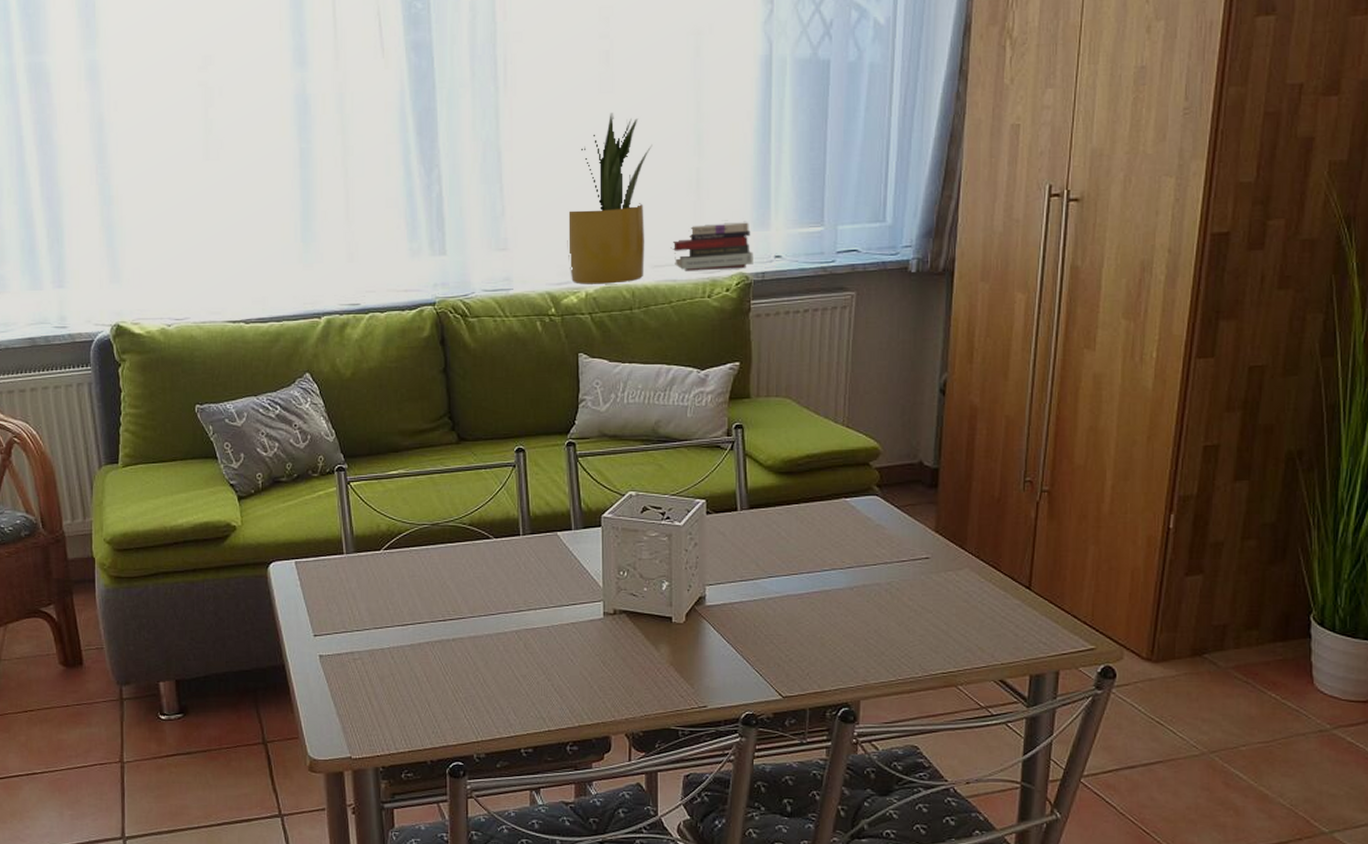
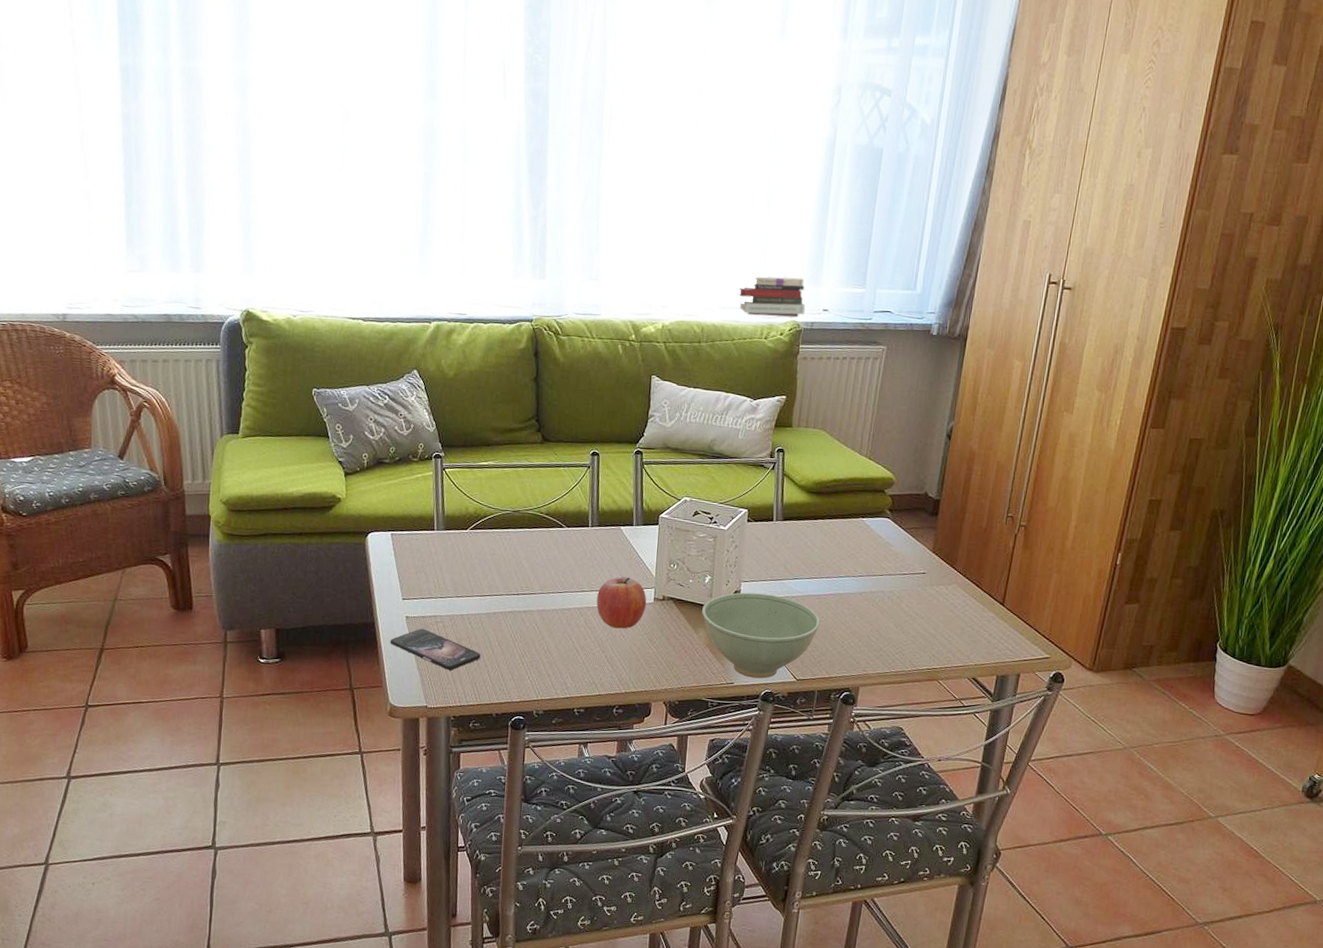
smartphone: none [303,668,408,714] -> present [390,628,481,670]
fruit: none [537,590,596,652] -> present [596,576,647,629]
planter: present [567,112,652,286] -> none [650,172,730,320]
bowl: none [662,598,806,699] -> present [702,592,821,679]

